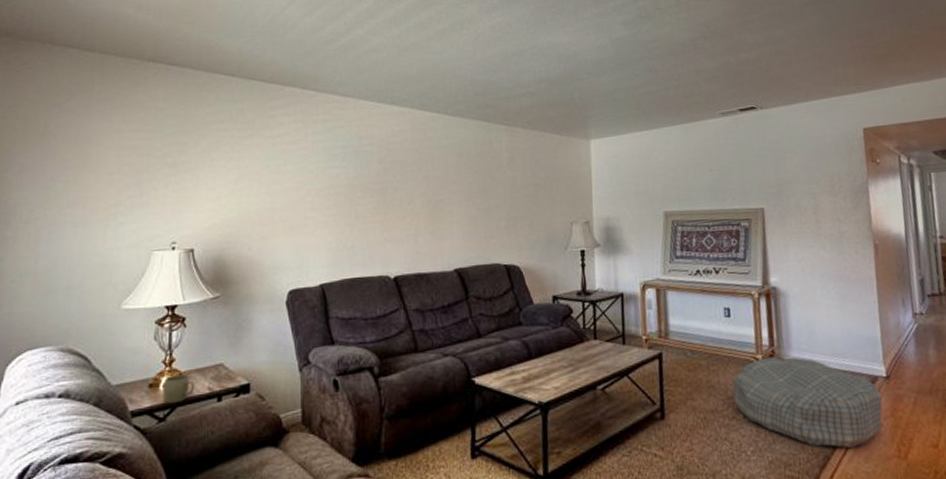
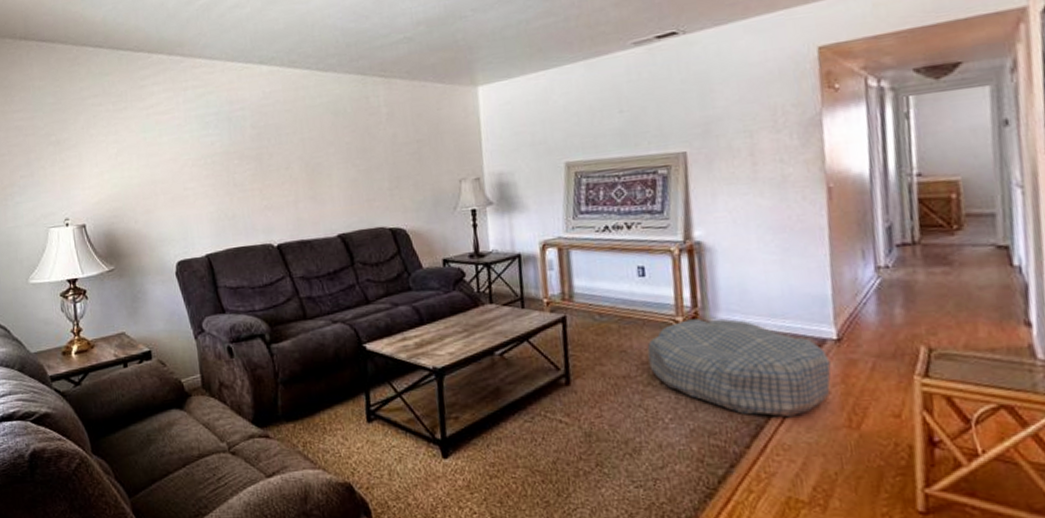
mug: present [162,374,195,403] -> none [74,343,102,369]

